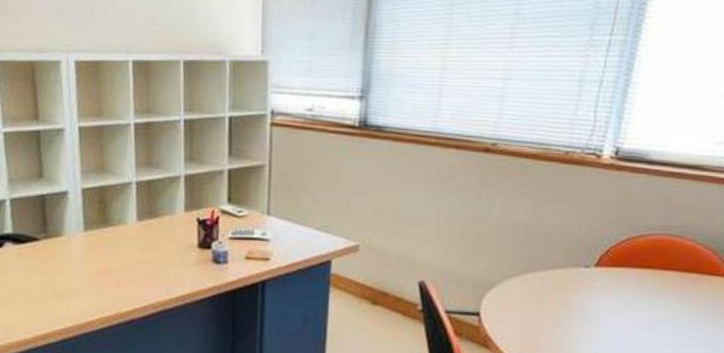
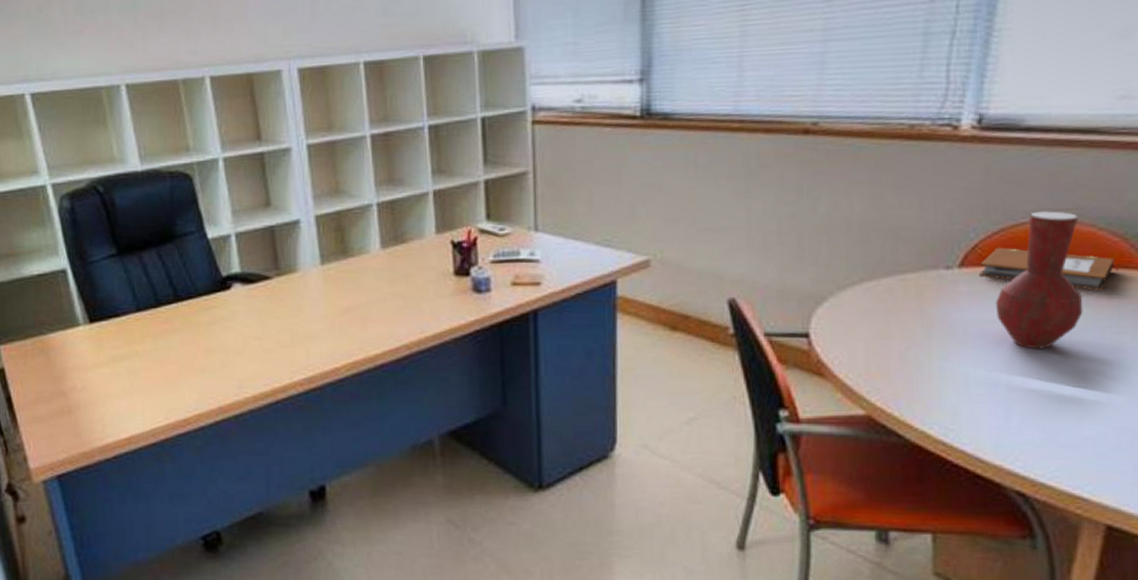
notebook: none [609,253,710,292] -> present [978,247,1120,291]
vase: none [620,227,683,335] -> present [995,211,1083,349]

